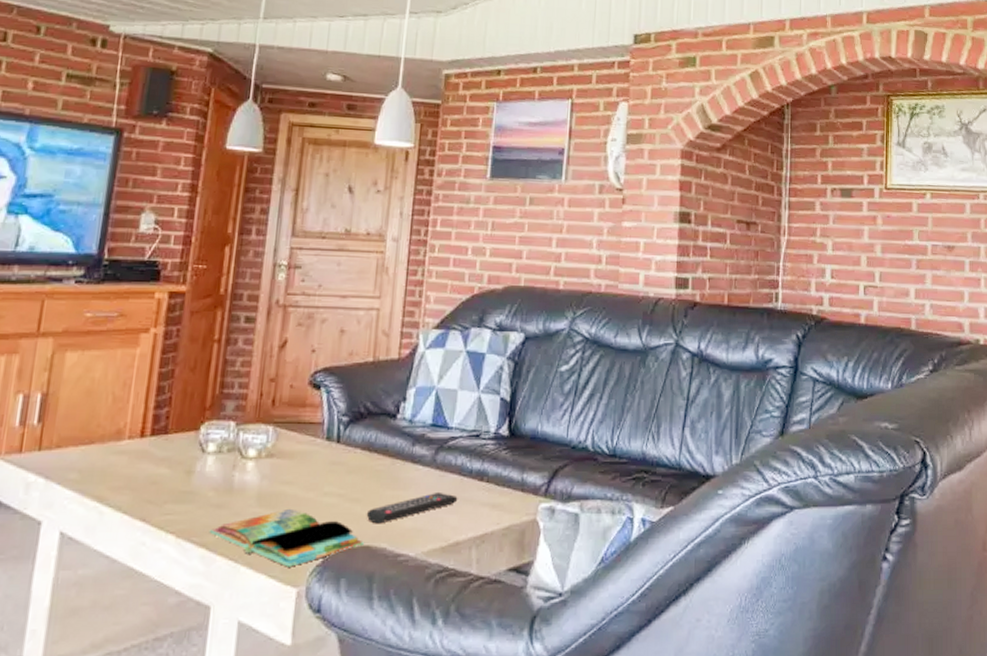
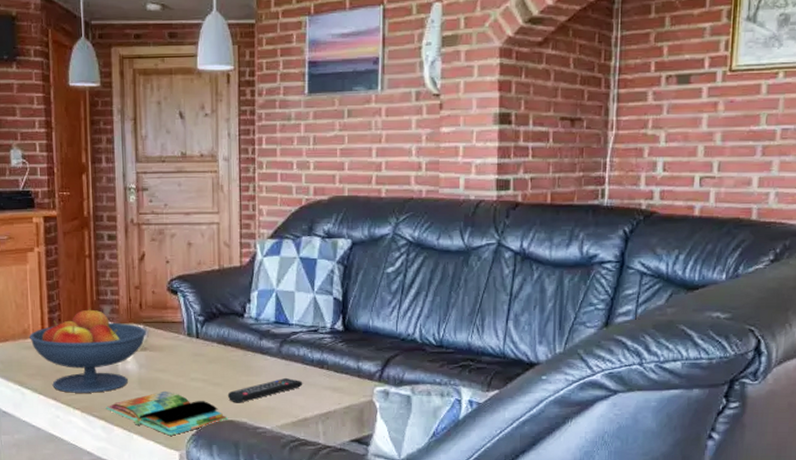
fruit bowl: none [122,403,276,512] -> present [28,308,146,393]

